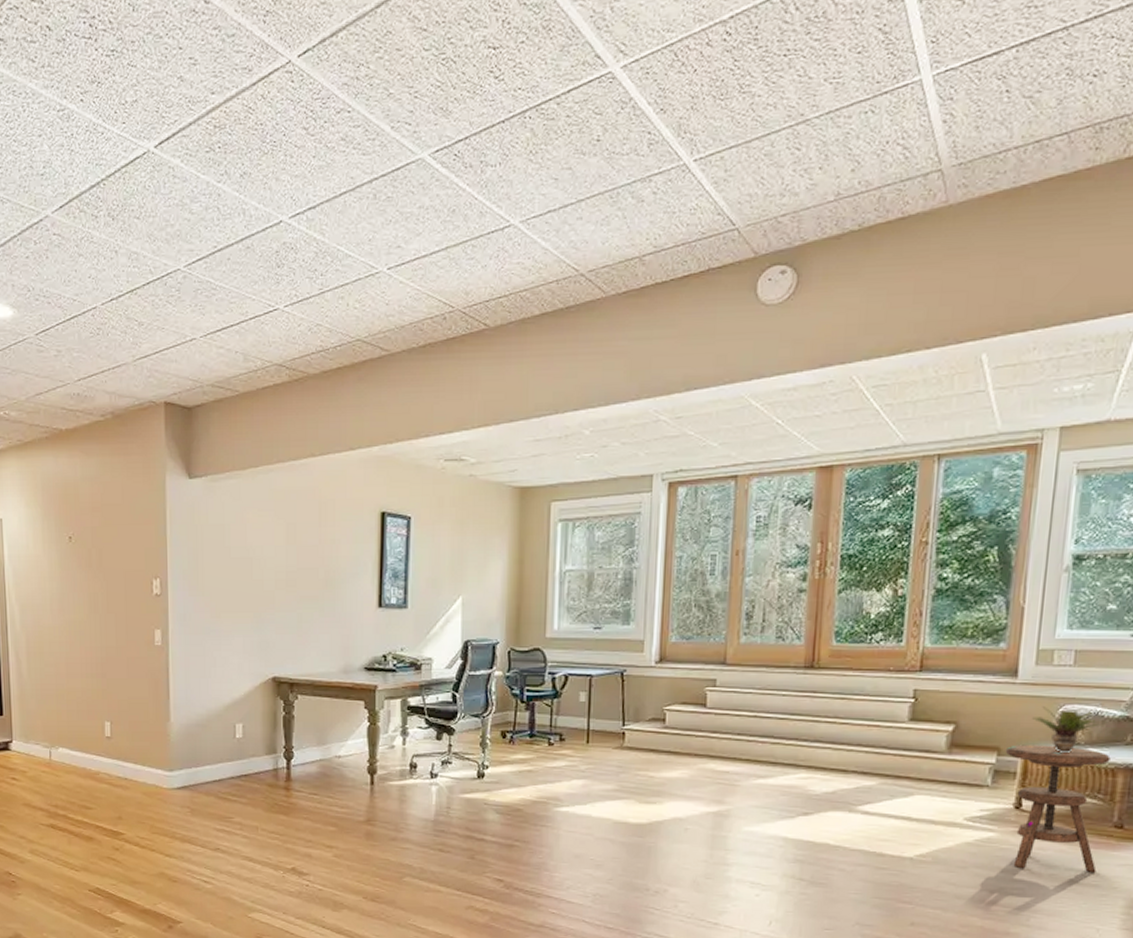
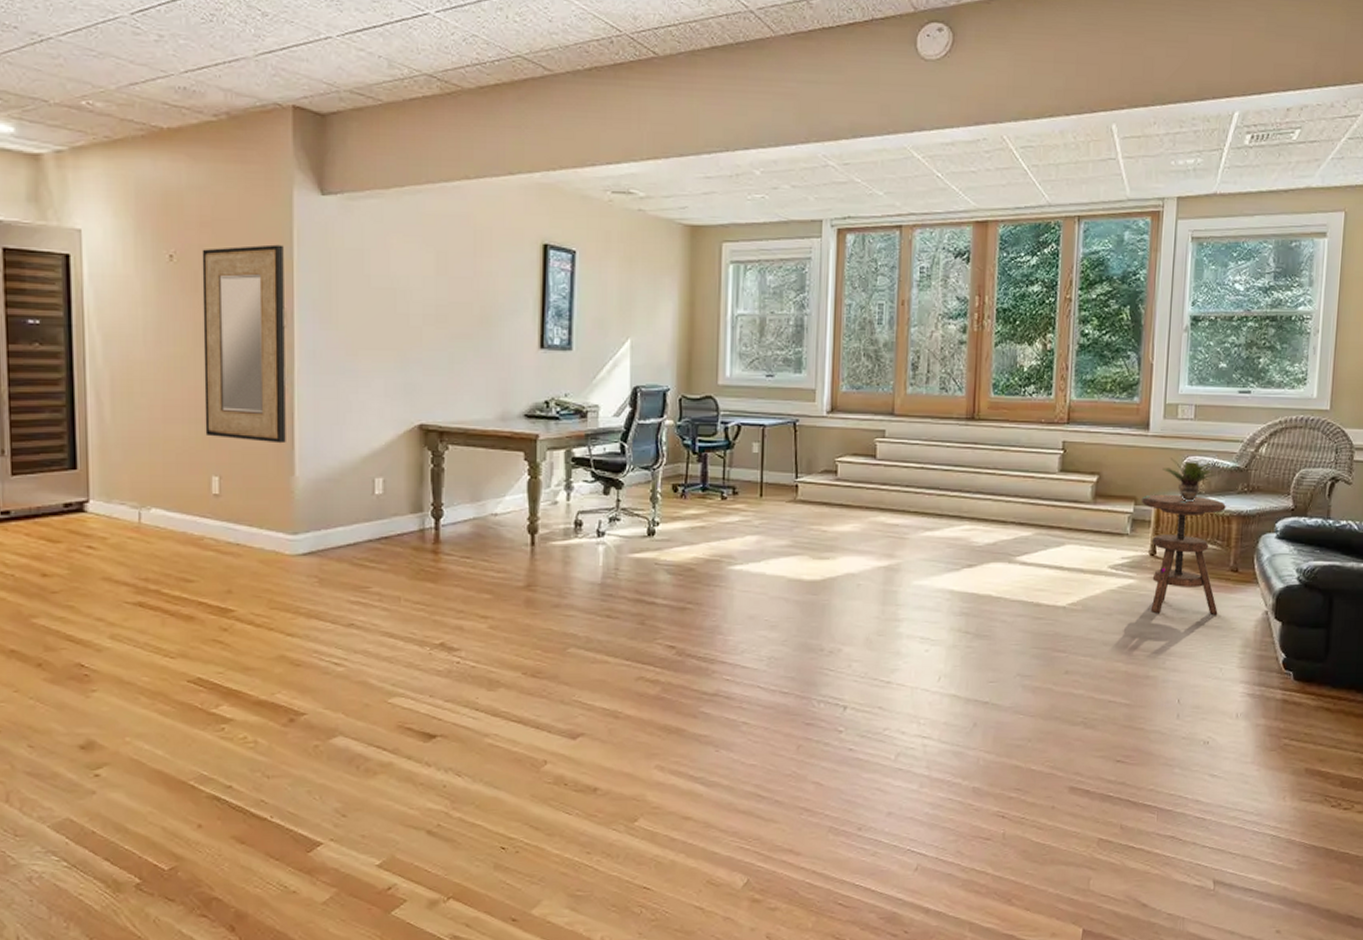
home mirror: none [94,524,163,694] -> present [202,244,286,444]

